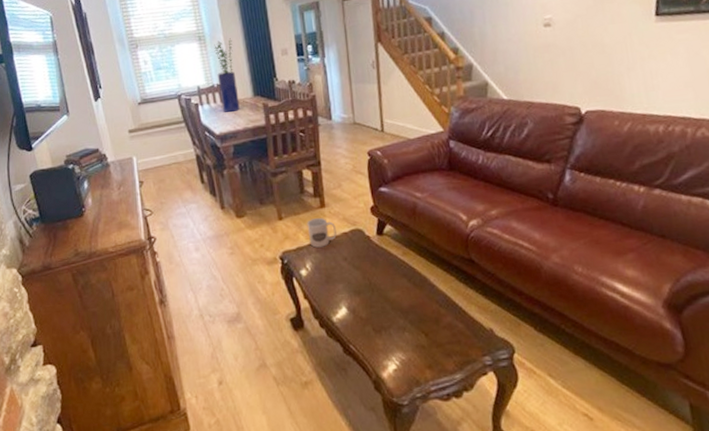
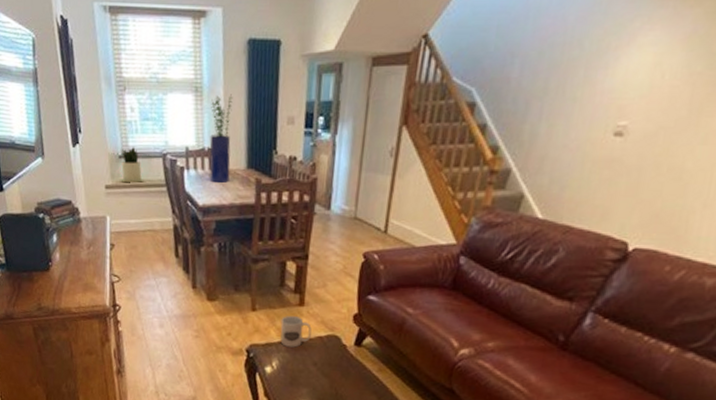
planter: none [139,93,164,125] -> present [121,147,144,184]

